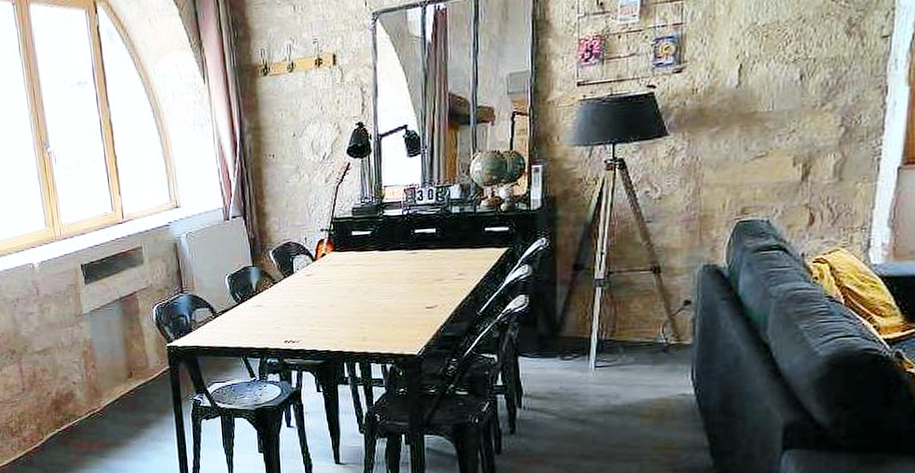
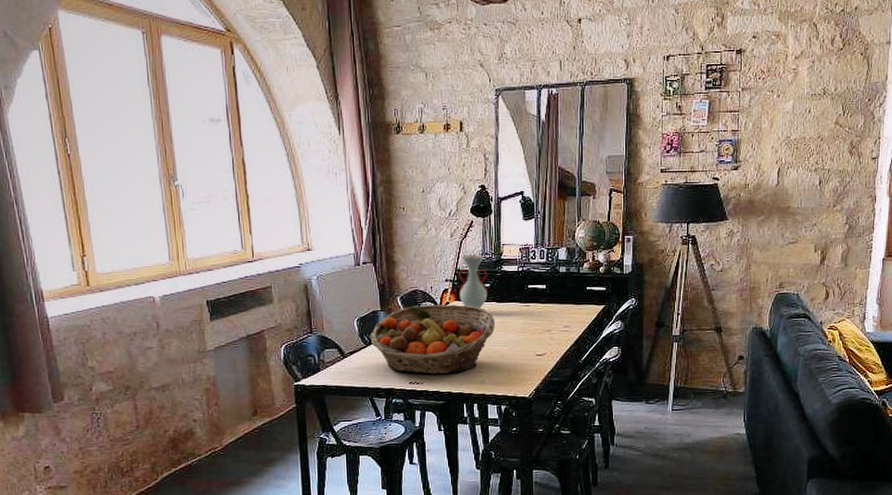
fruit basket: none [241,255,378,332] -> present [370,304,496,374]
vase: none [334,200,370,263] -> present [458,255,489,312]

